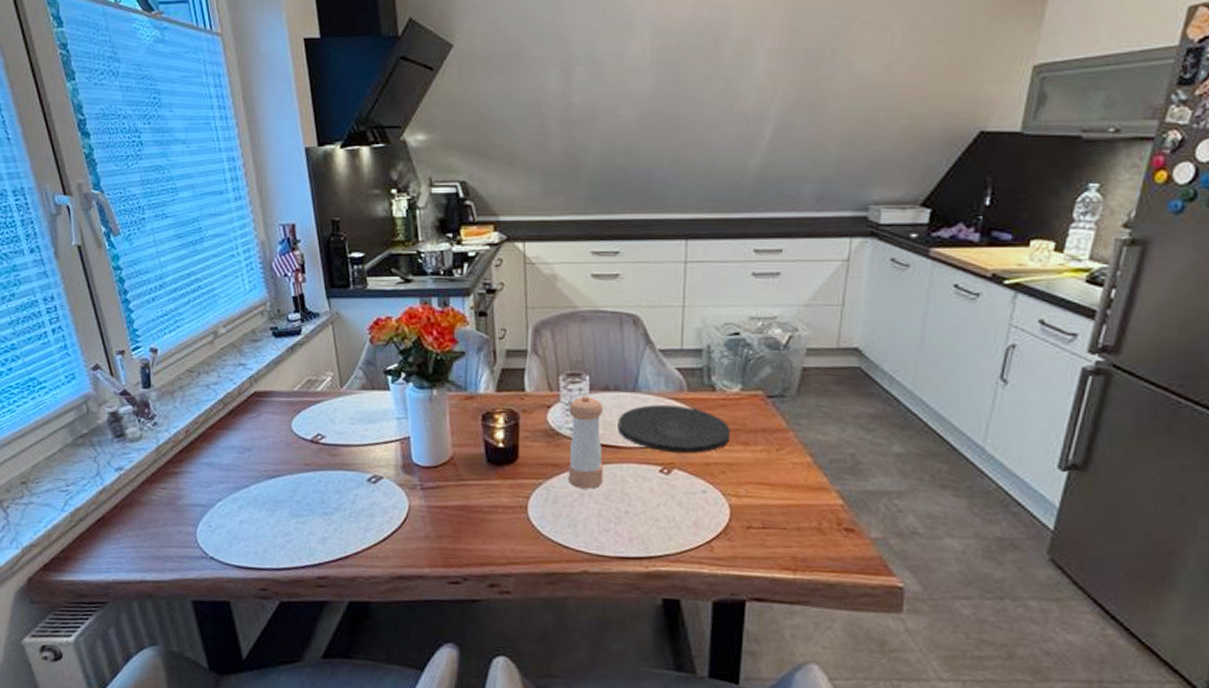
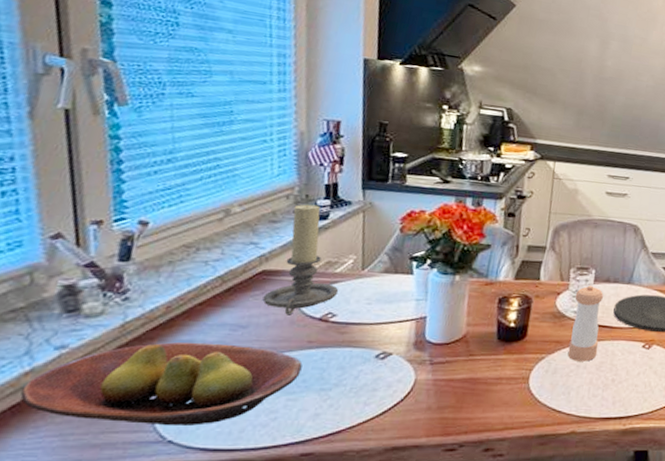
fruit bowl: none [101,464,304,544] -> present [20,342,303,426]
candle holder: none [259,319,323,437] -> present [262,204,339,315]

